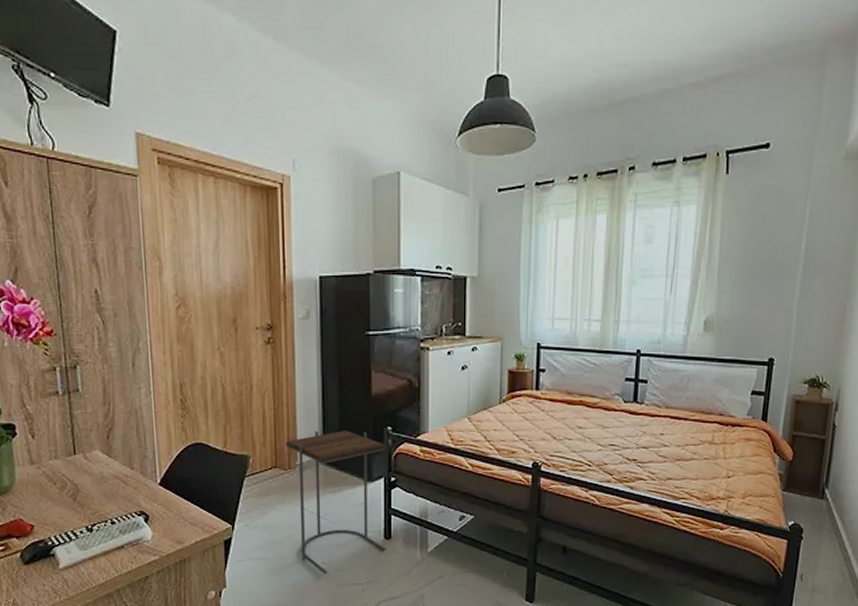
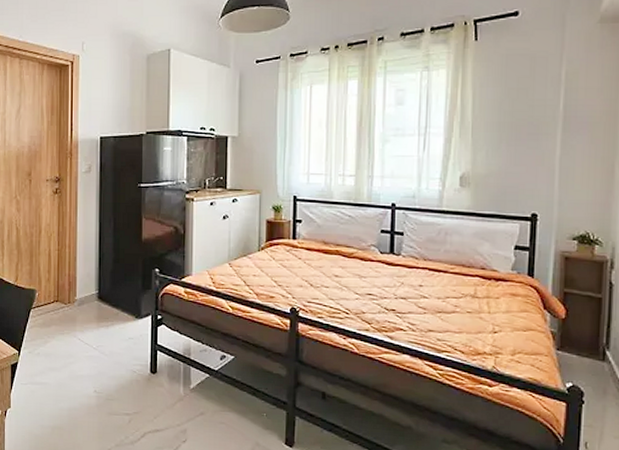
side table: present [286,430,386,575] -> none [67,270,153,403]

